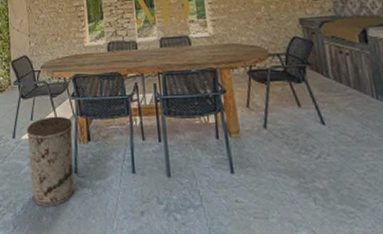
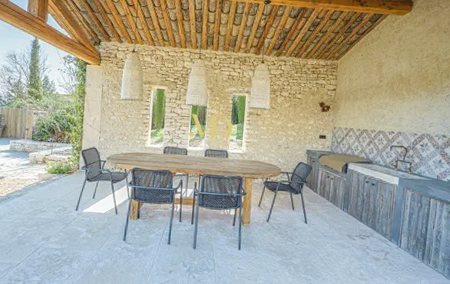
trash can: present [27,116,75,206] -> none [86,197,127,263]

